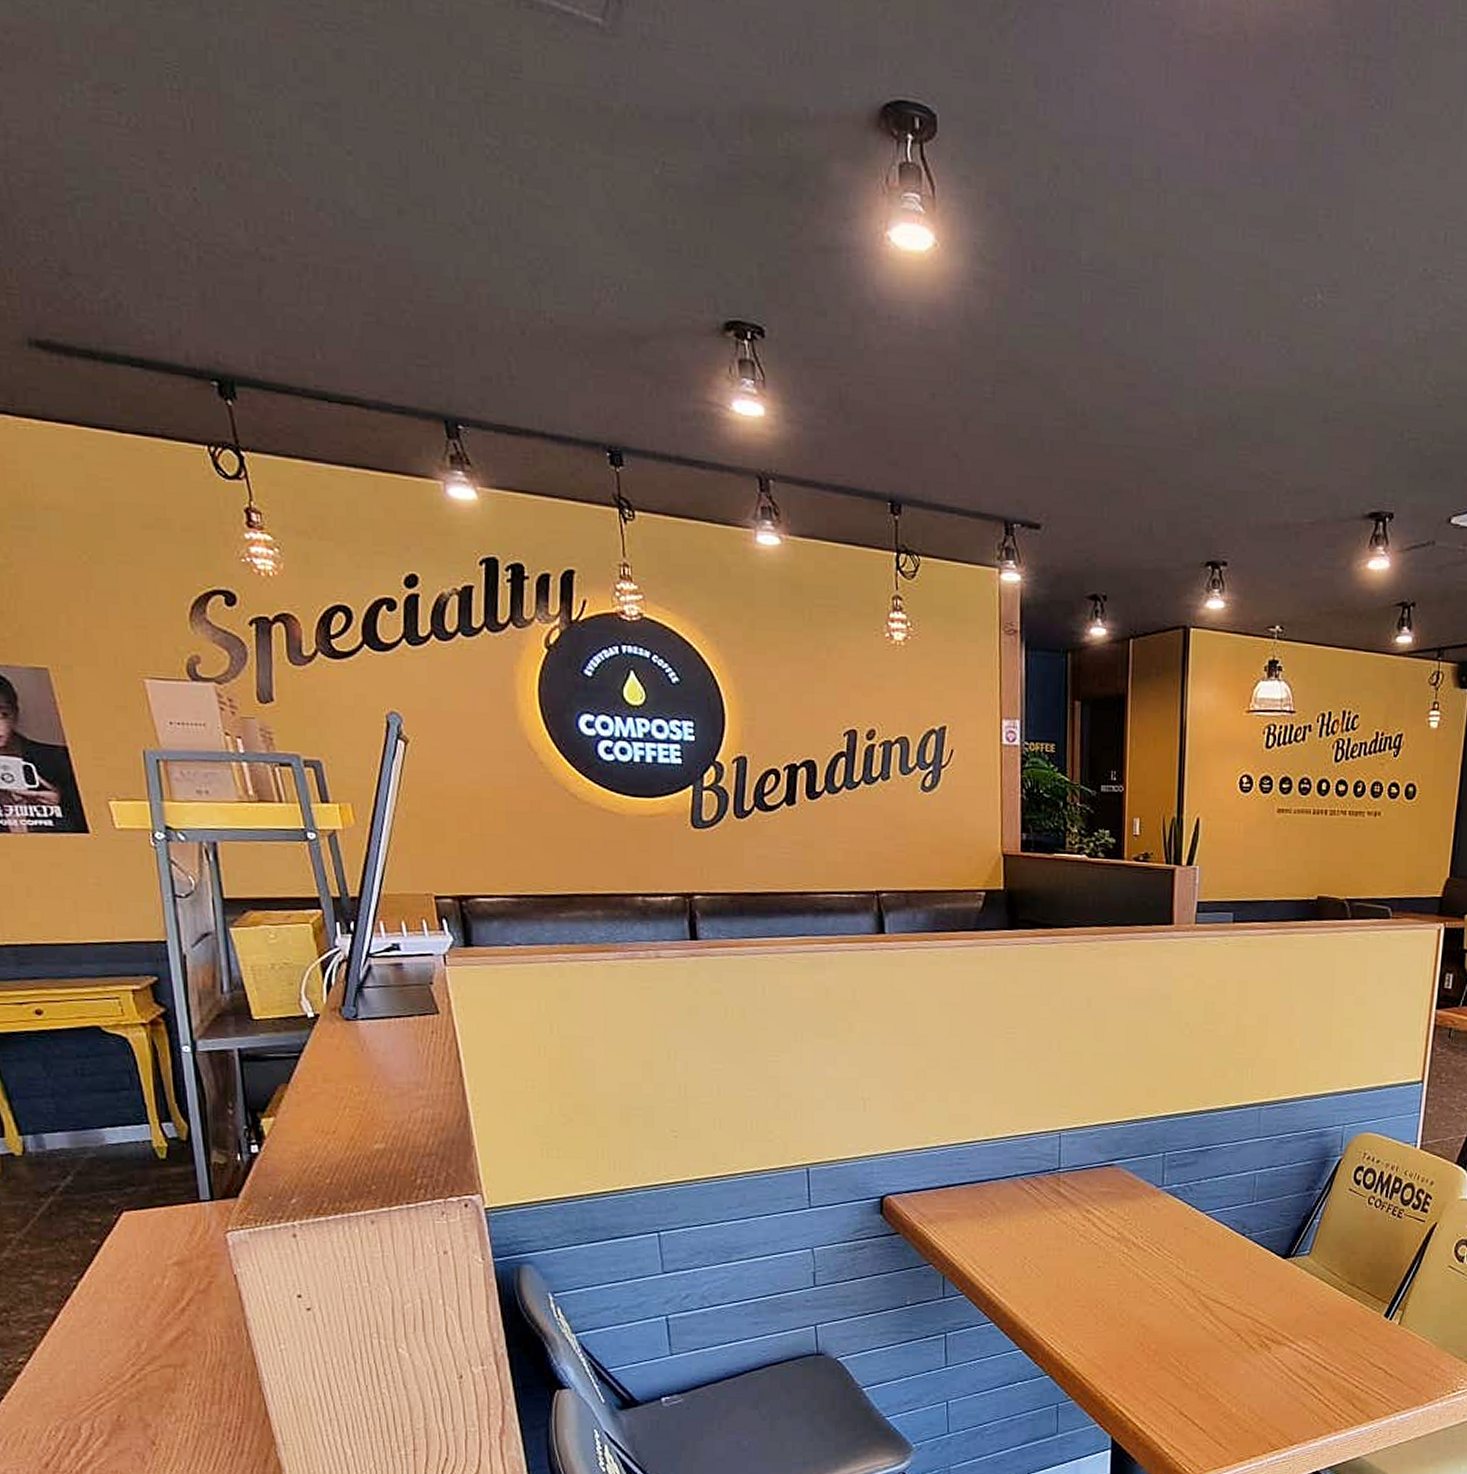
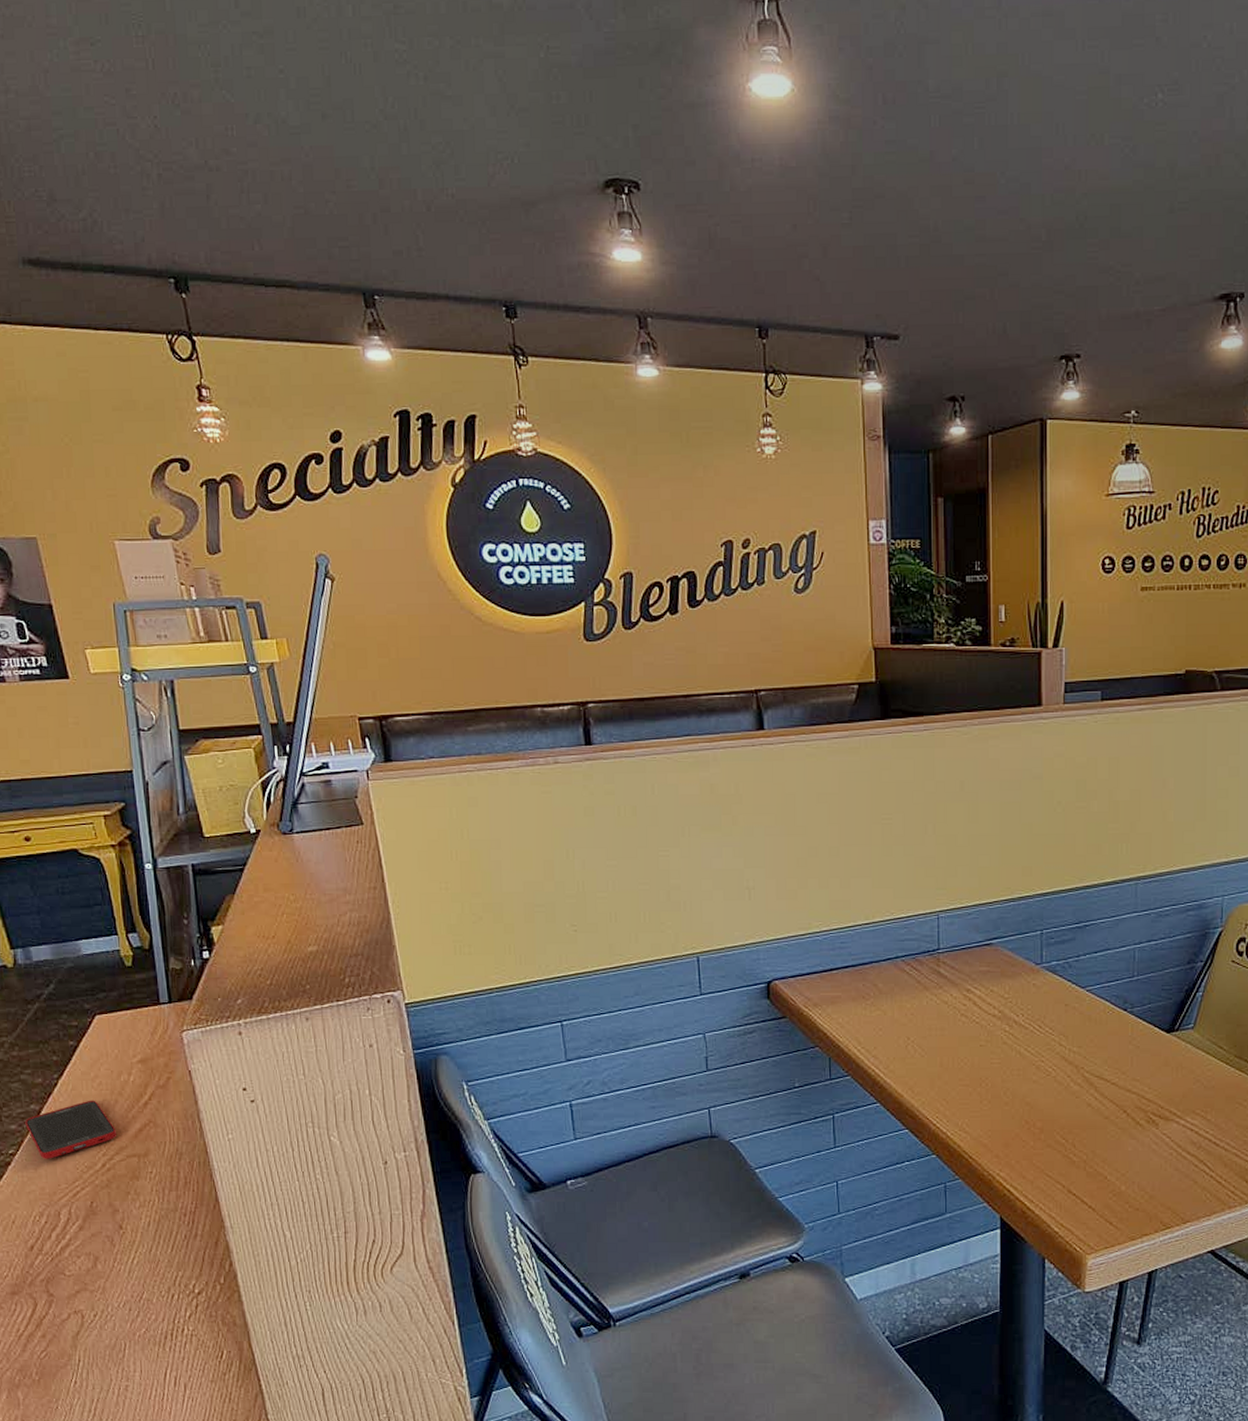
cell phone: none [38,1304,149,1369] -> present [25,1100,117,1159]

